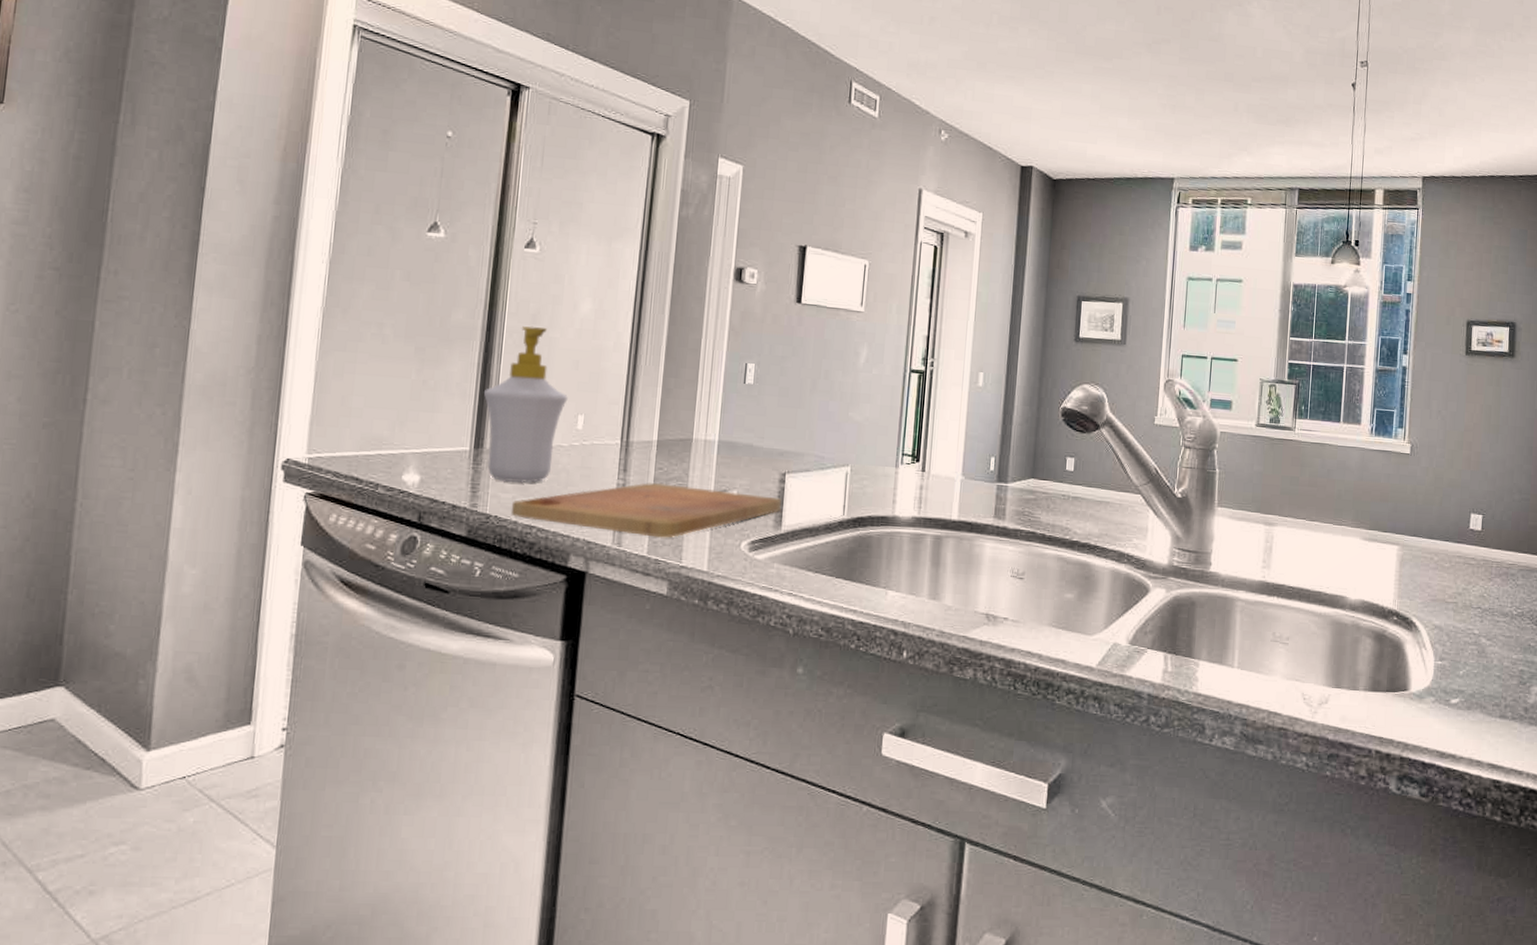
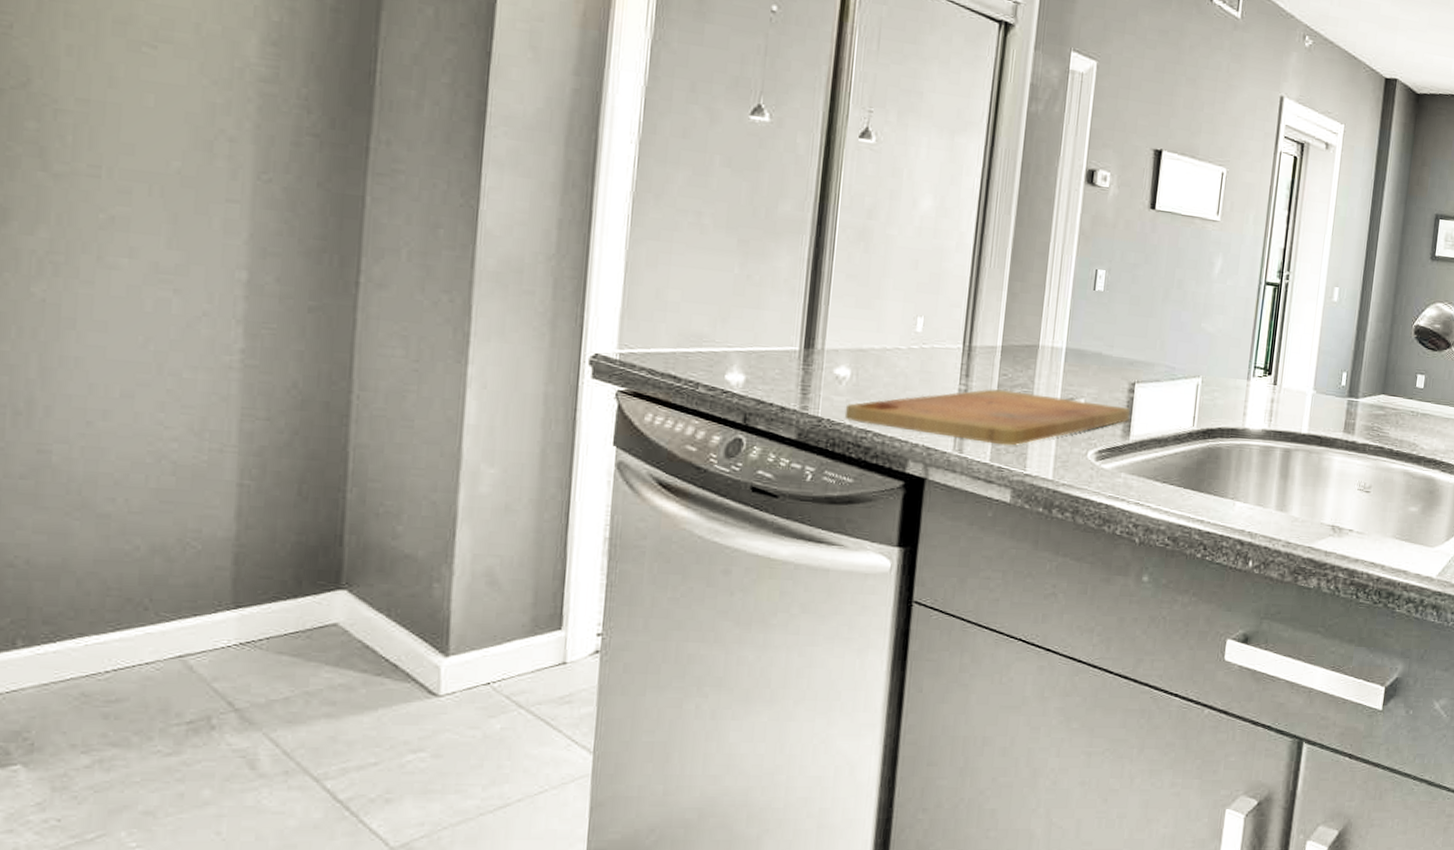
soap bottle: present [484,326,568,483] -> none [815,221,906,386]

